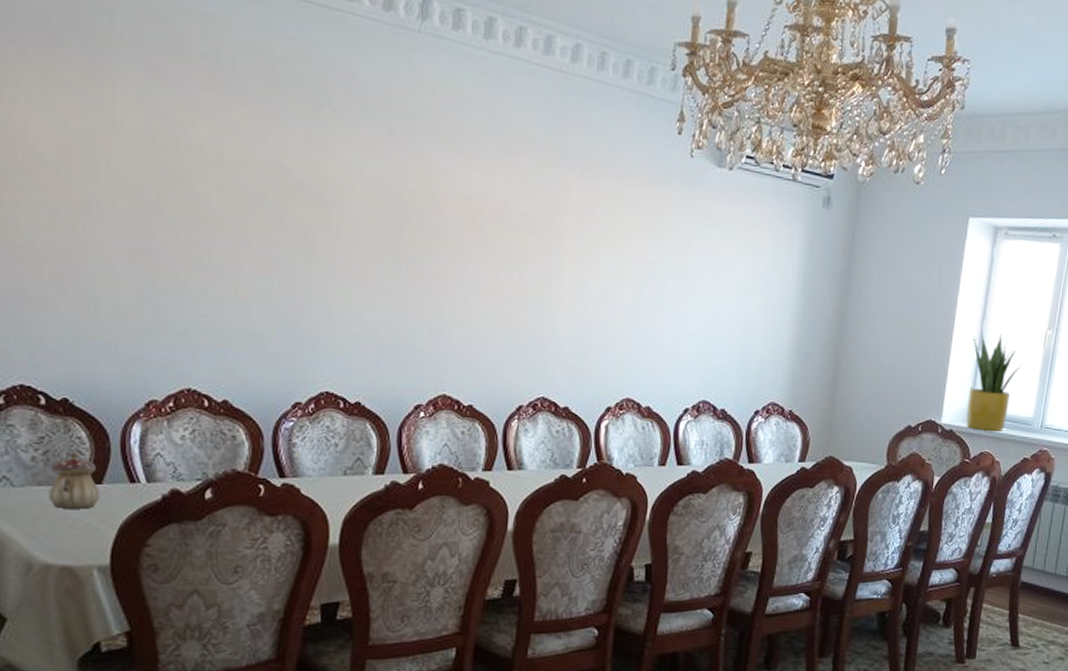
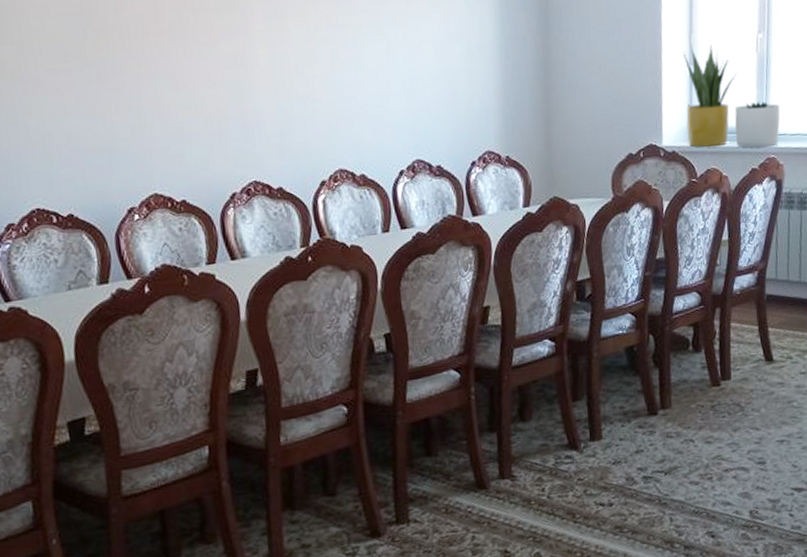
planter: none [1012,394,1059,440] -> present [735,101,780,148]

